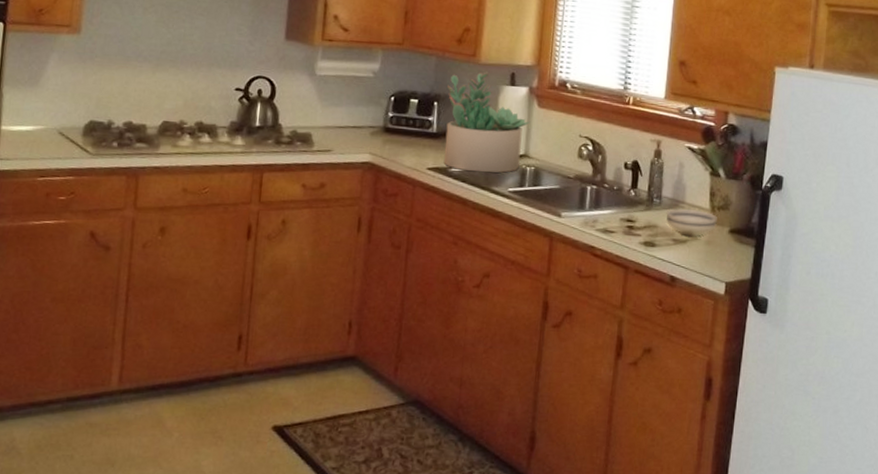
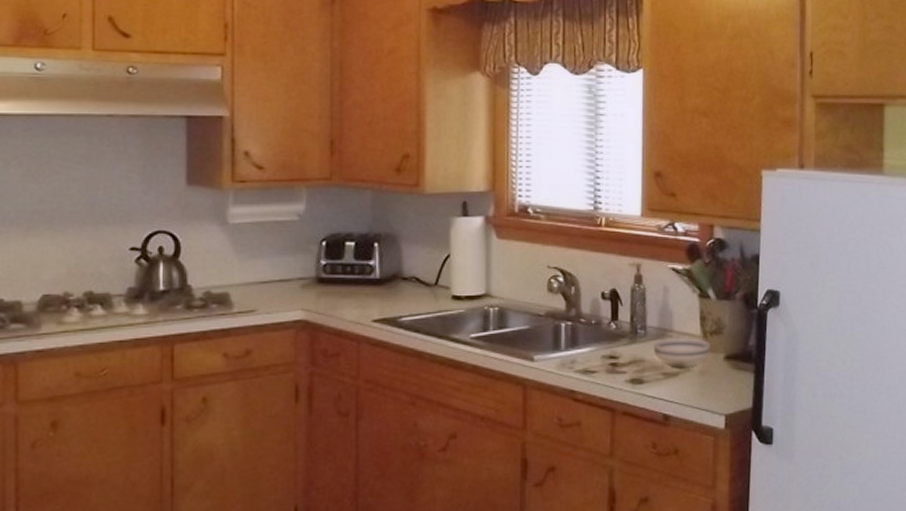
succulent plant: present [443,72,530,173] -> none [389,203,489,320]

